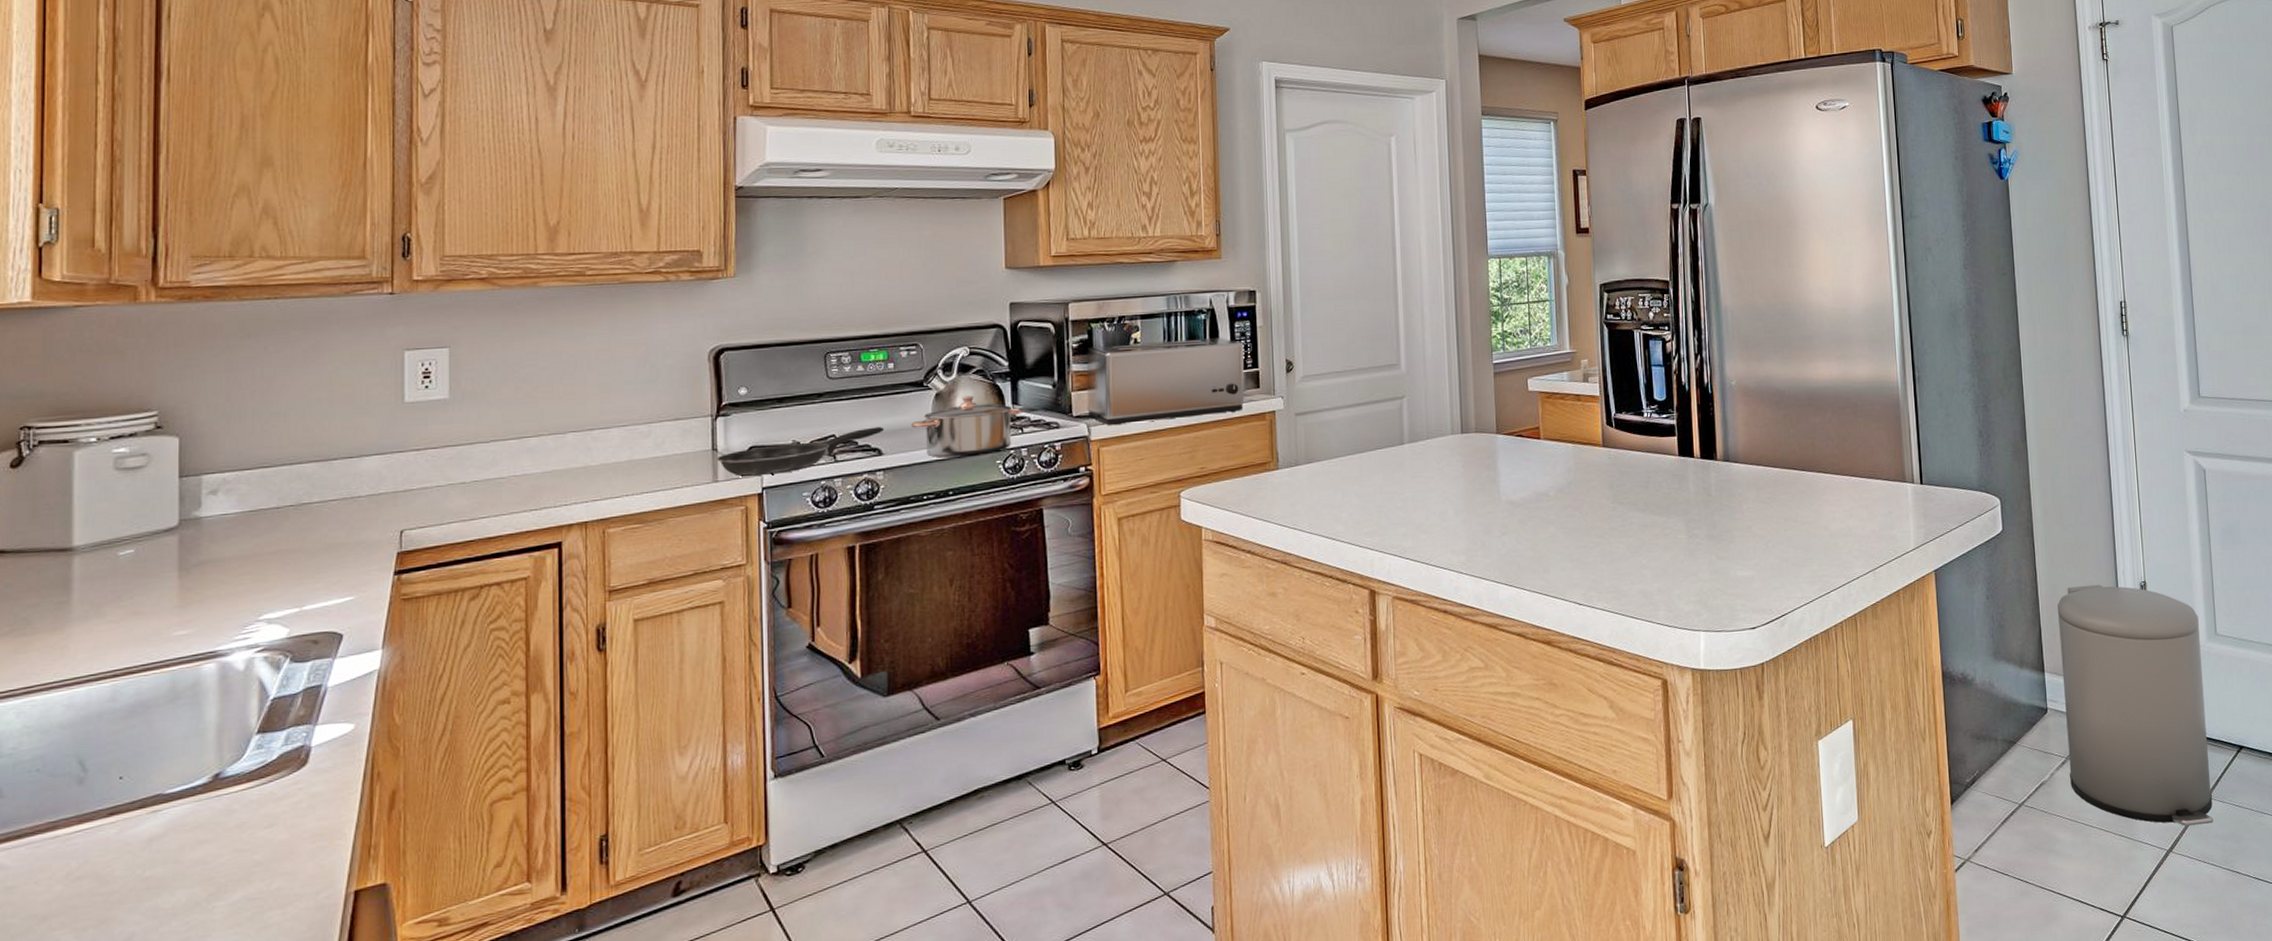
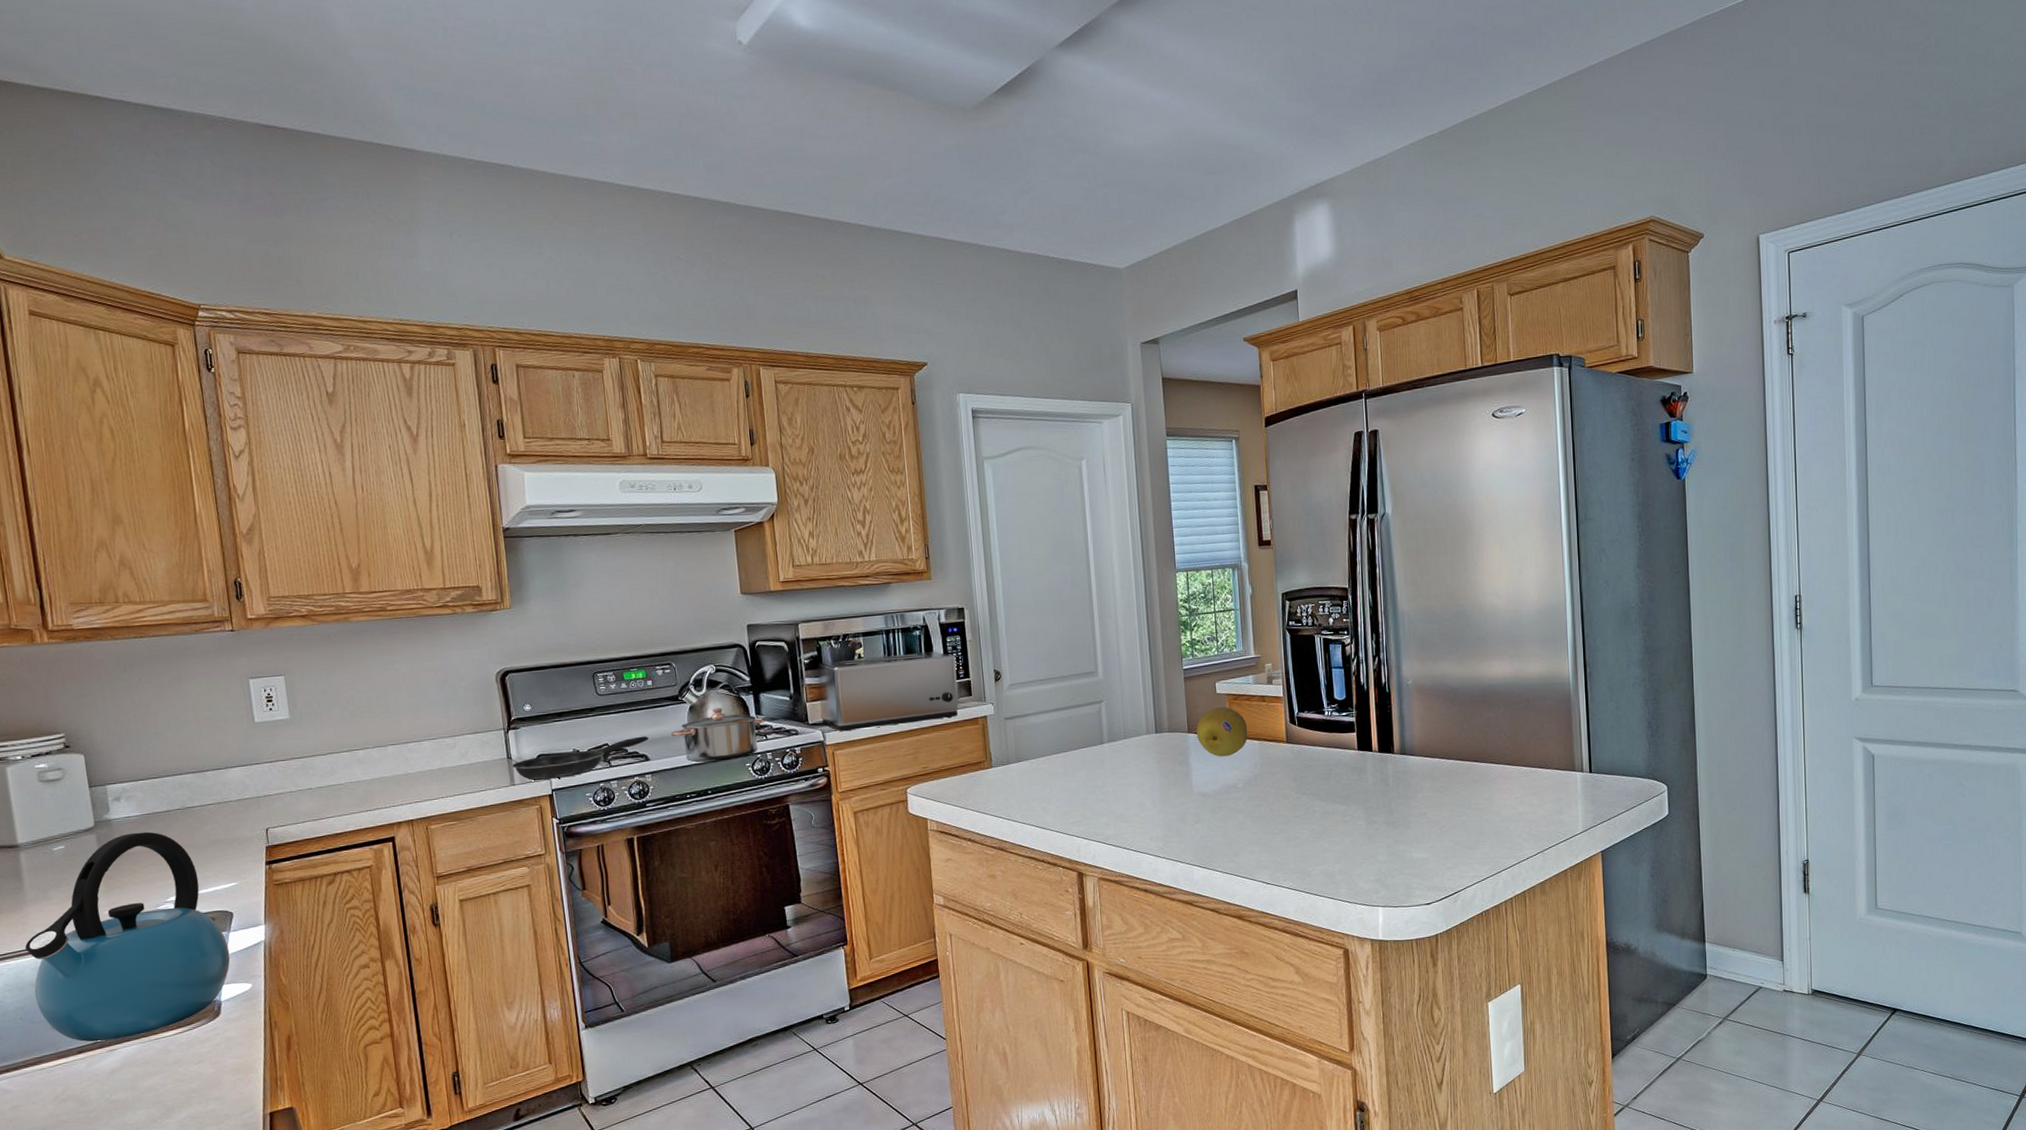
kettle: none [60,533,331,801] -> present [25,831,231,1042]
fruit: none [1505,405,1562,461] -> present [1196,706,1248,757]
pedal bin: present [2057,584,2214,827] -> none [1719,862,1865,1080]

